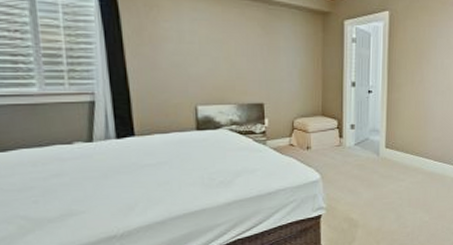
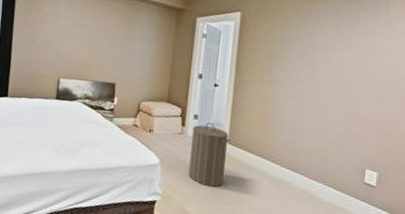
laundry hamper: none [350,130,387,191] -> present [188,122,230,187]

